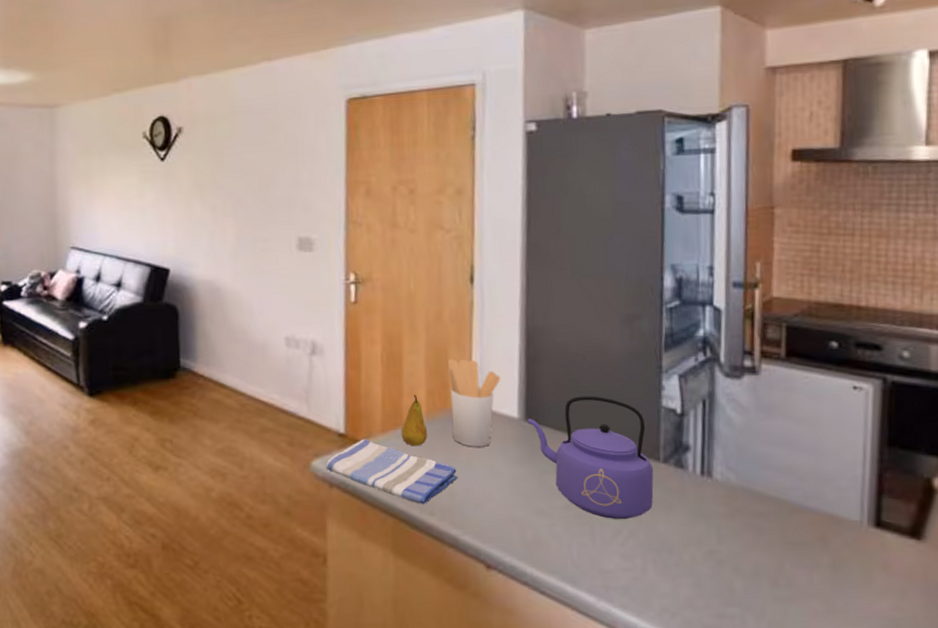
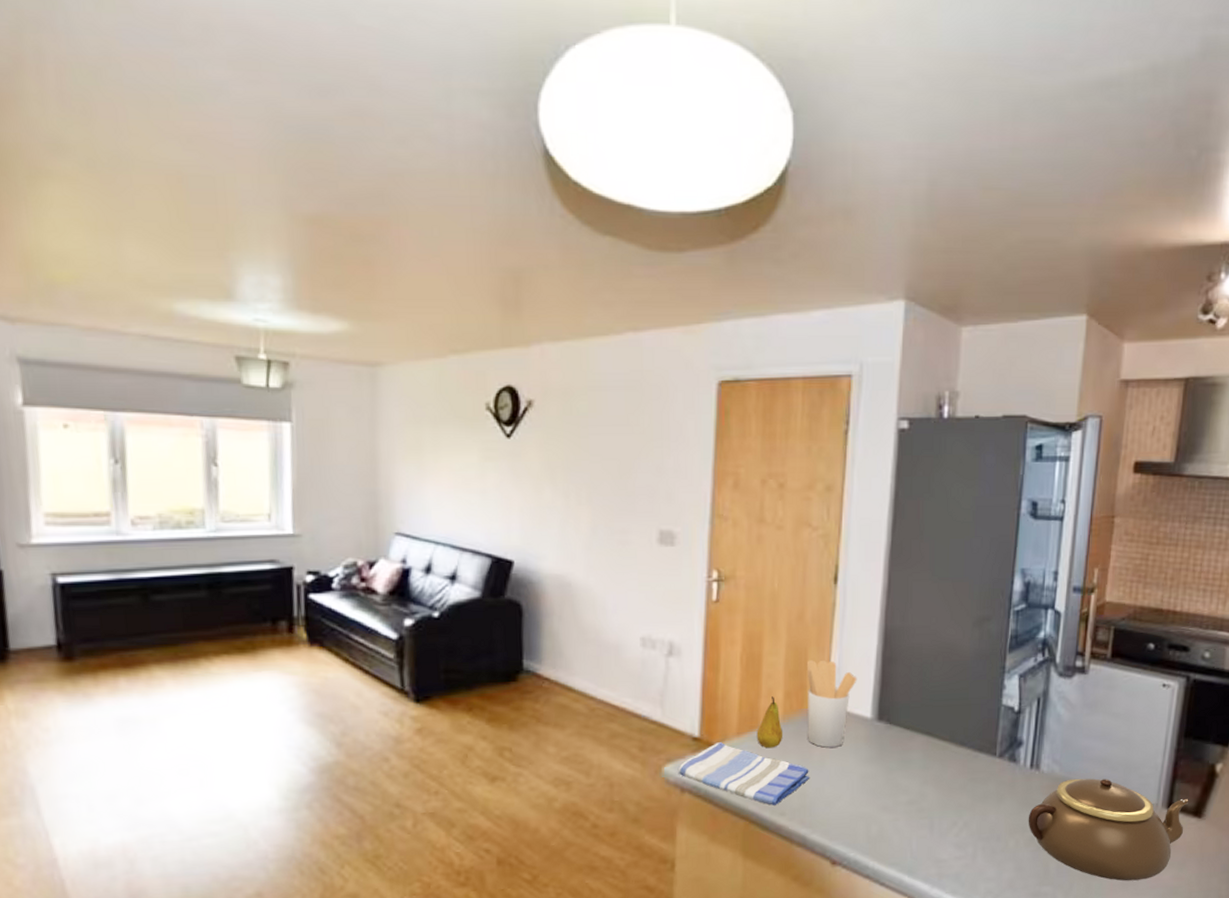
kettle: present [527,396,654,520] -> none [880,695,990,812]
teapot: none [703,488,903,608] -> present [1028,778,1189,881]

